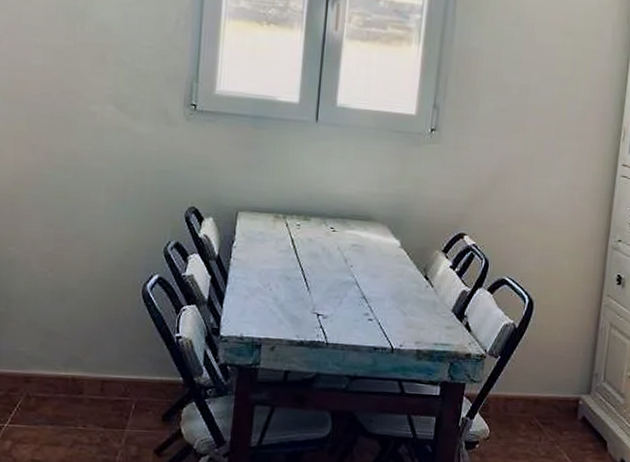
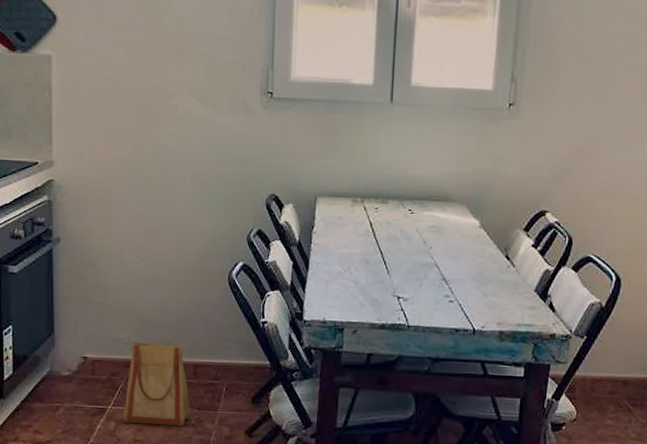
shopping bag: none [20,356,96,445] -> present [122,342,190,426]

